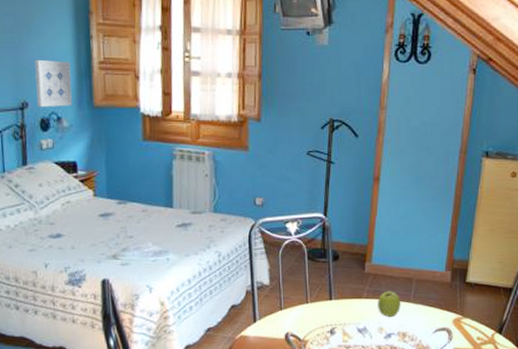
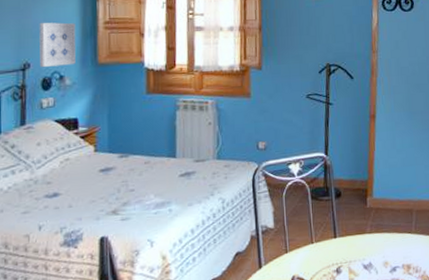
apple: present [378,290,400,317] -> none [381,222,403,251]

